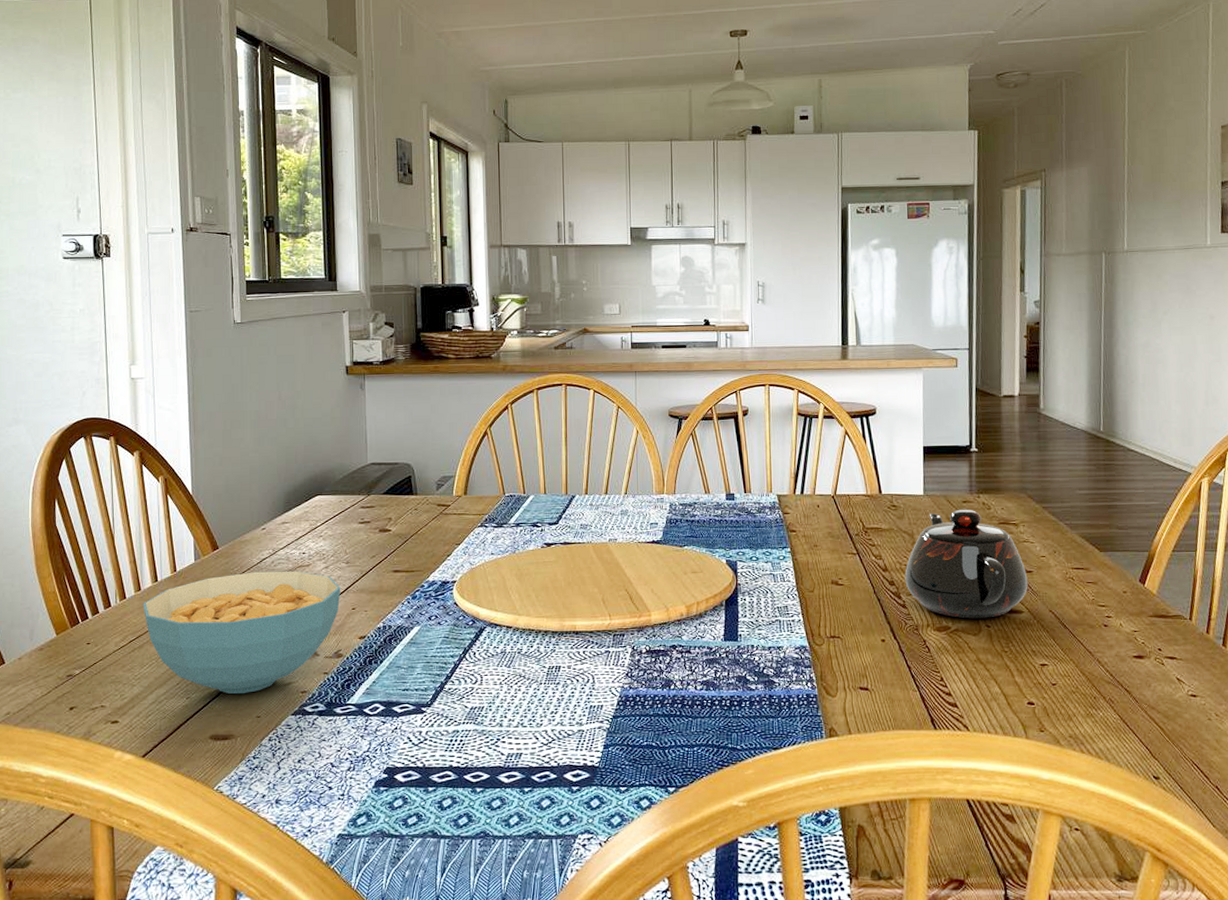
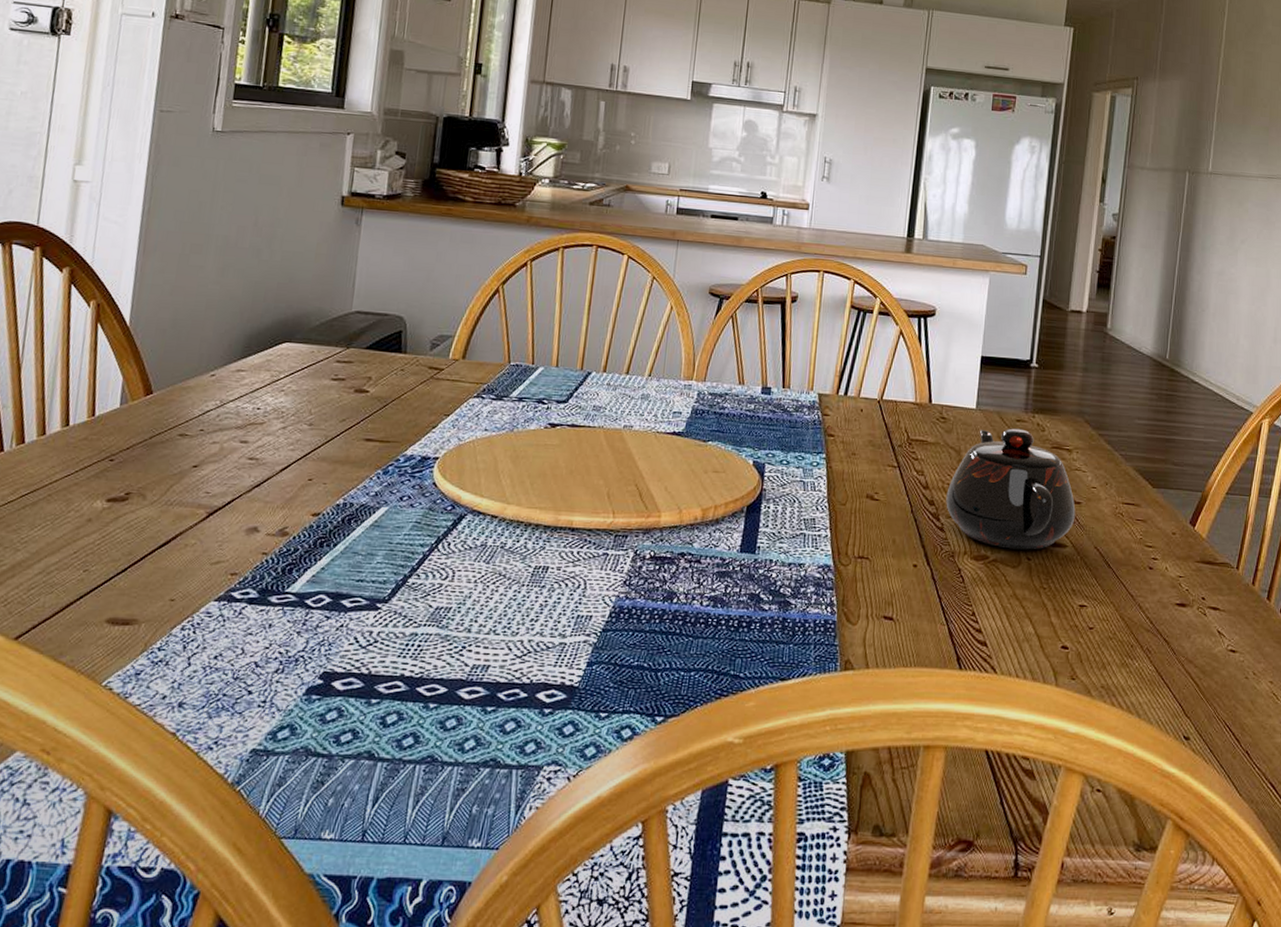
cereal bowl: present [143,571,341,694] -> none [45,425,298,570]

